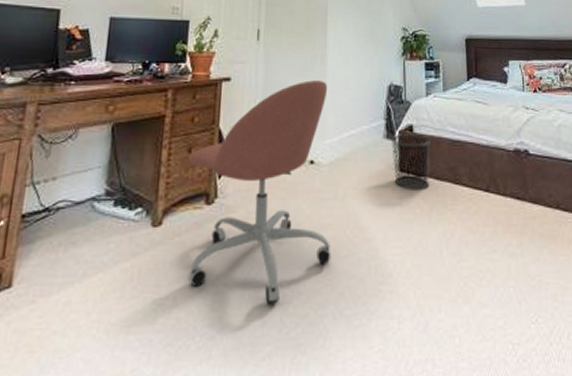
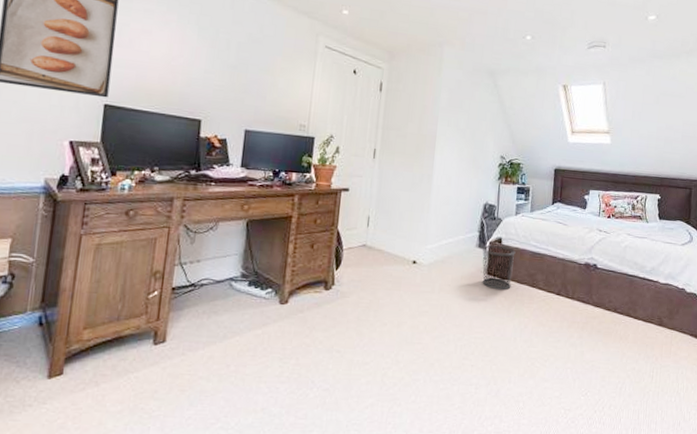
office chair: present [187,80,332,304] -> none [308,195,432,368]

